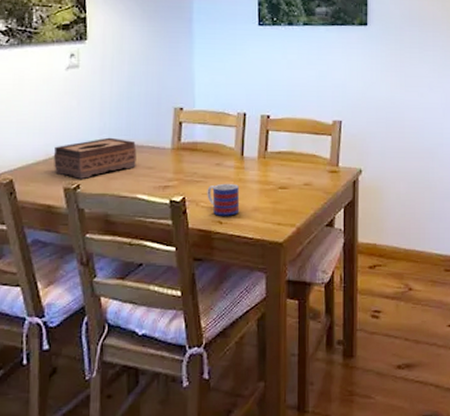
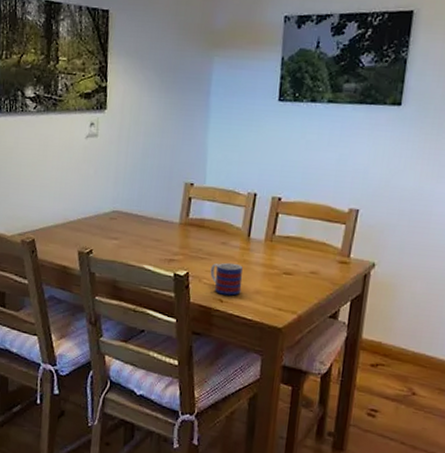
tissue box: present [53,137,137,179] -> none [70,207,146,245]

